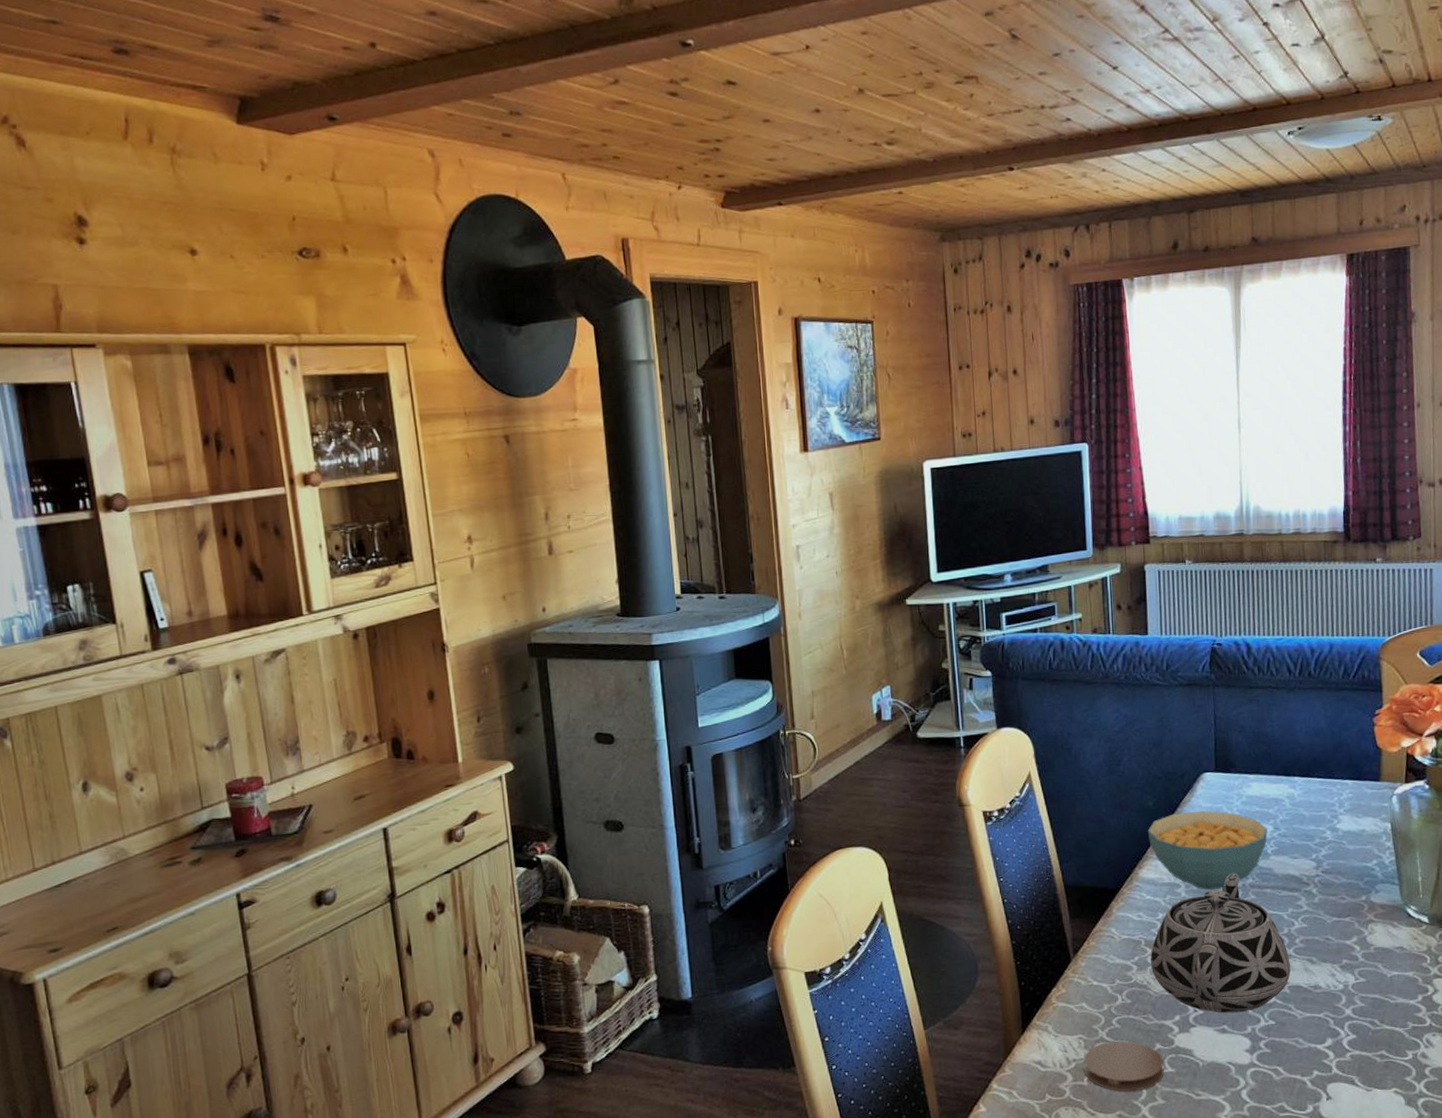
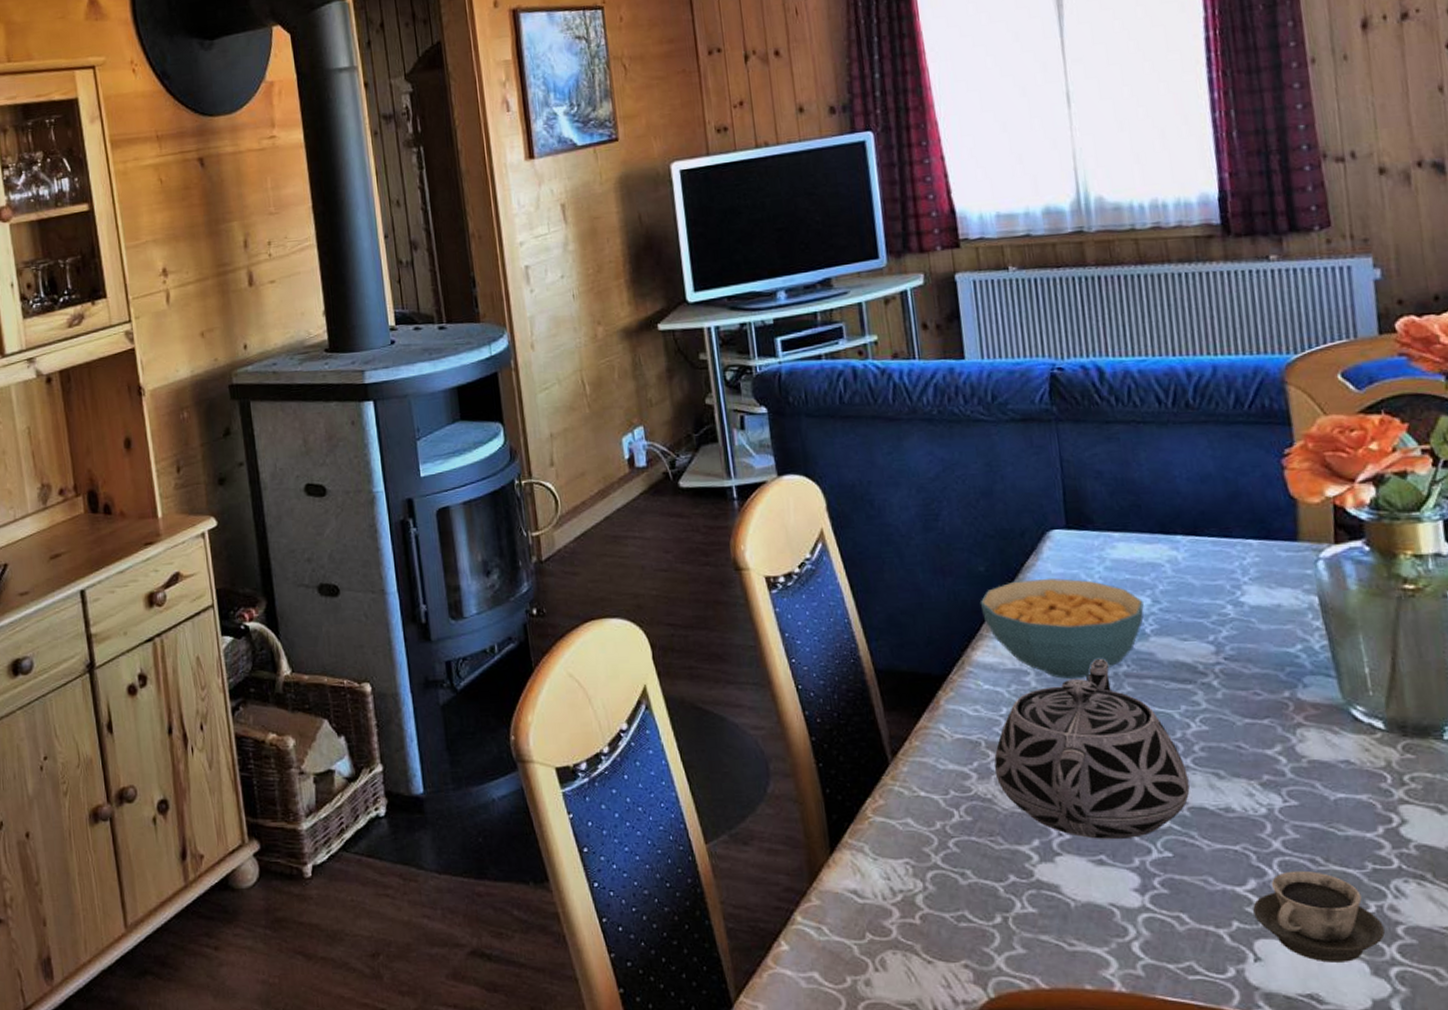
coaster: present [1083,1040,1164,1092] -> none [912,868,1023,936]
cup: none [1328,1030,1418,1098] -> present [1253,870,1386,963]

